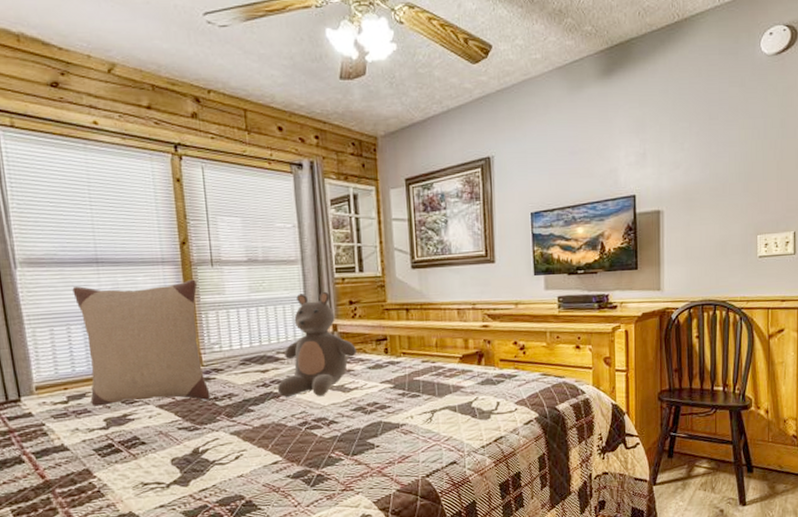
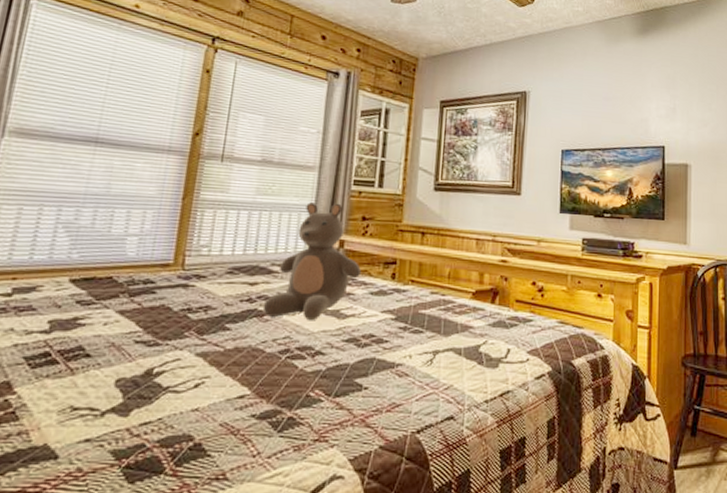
pillow: present [72,279,211,406] -> none [39,165,200,310]

